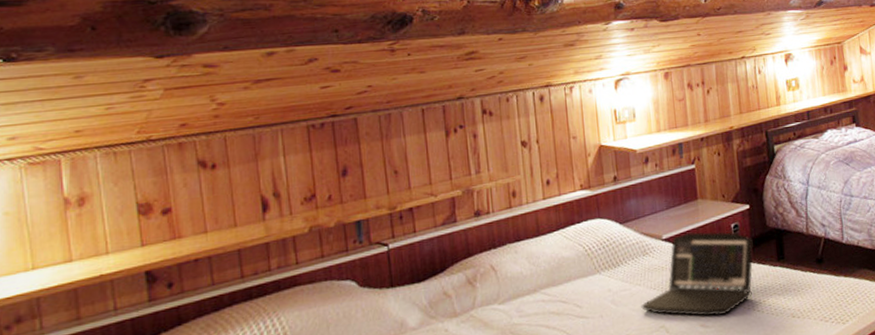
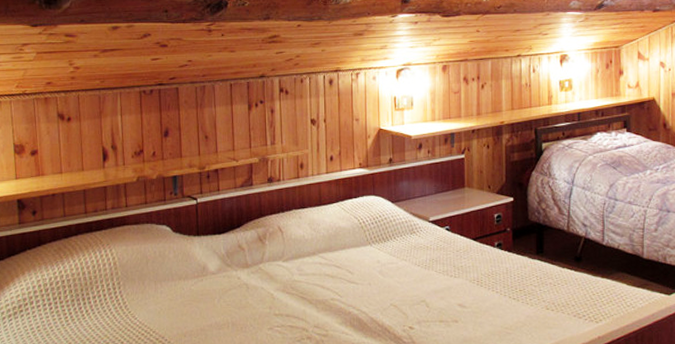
laptop: present [641,231,754,317] -> none [405,217,514,299]

